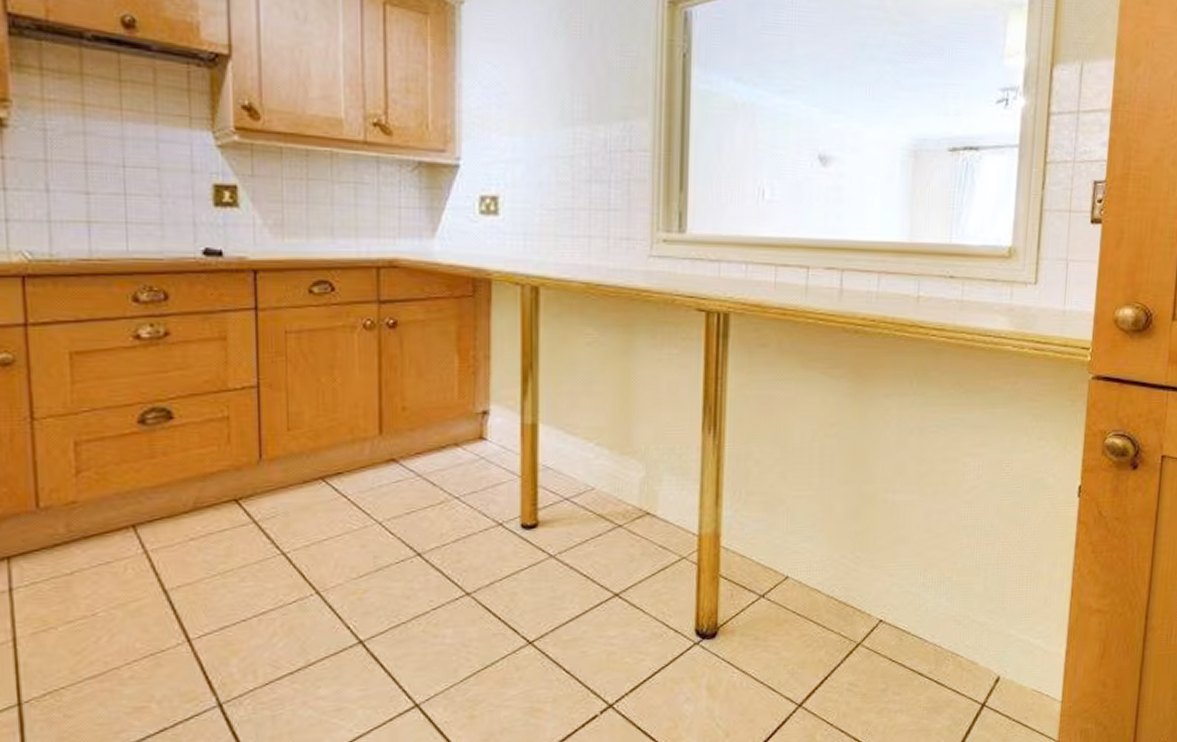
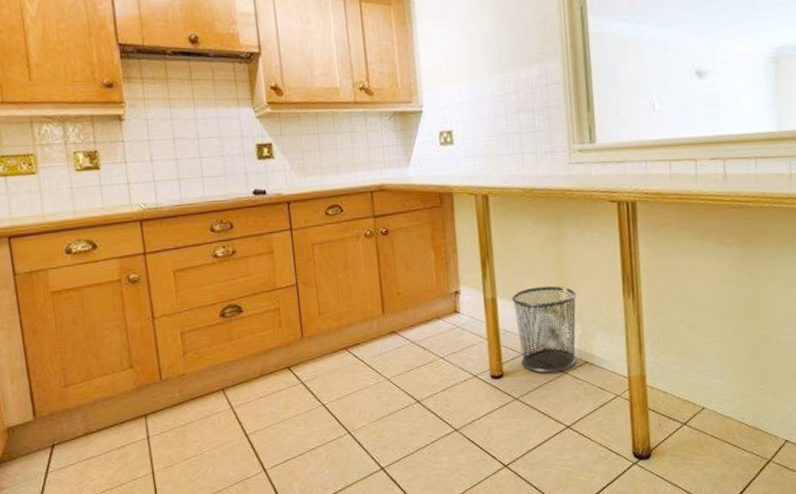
waste bin: none [558,412,643,525] -> present [512,286,577,373]

